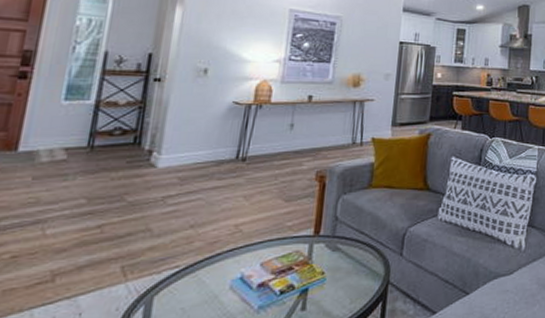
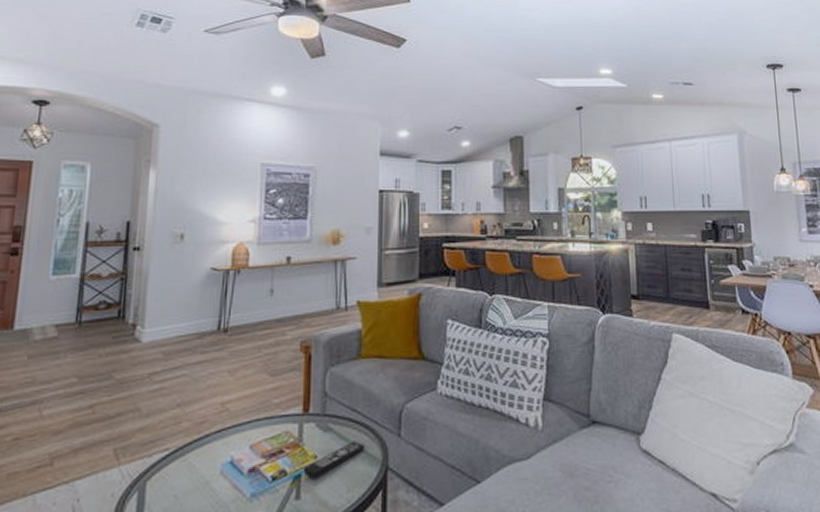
remote control: none [310,259,369,293] -> present [303,441,364,479]

